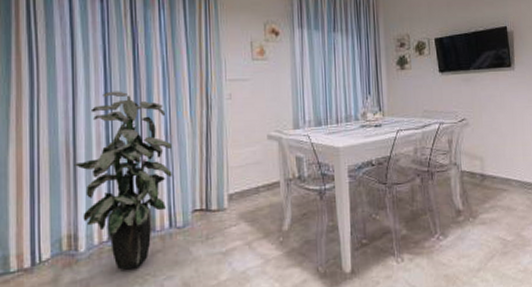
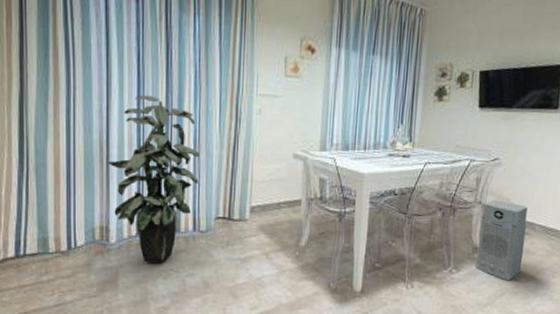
air purifier: none [458,159,506,242] -> present [476,199,528,281]

